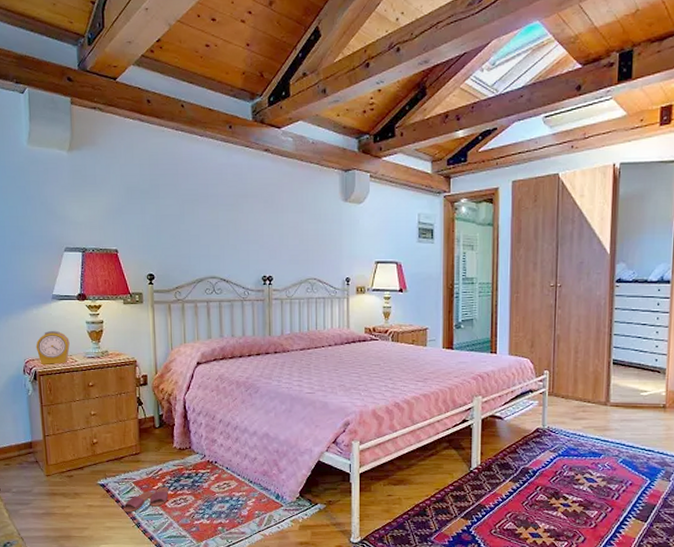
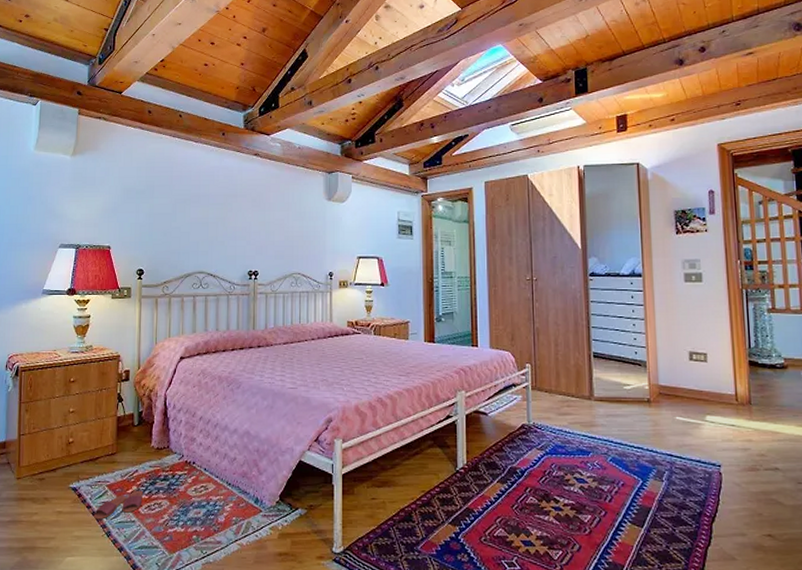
alarm clock: present [35,330,70,365] -> none [21,325,55,361]

